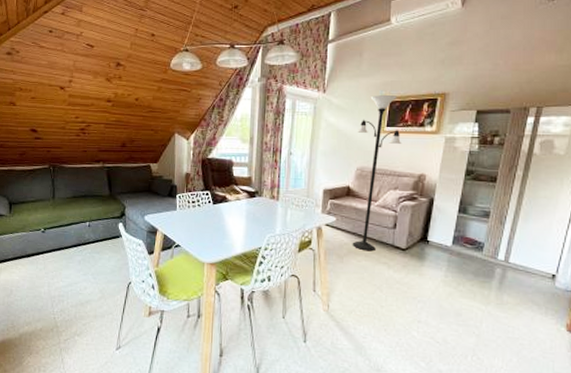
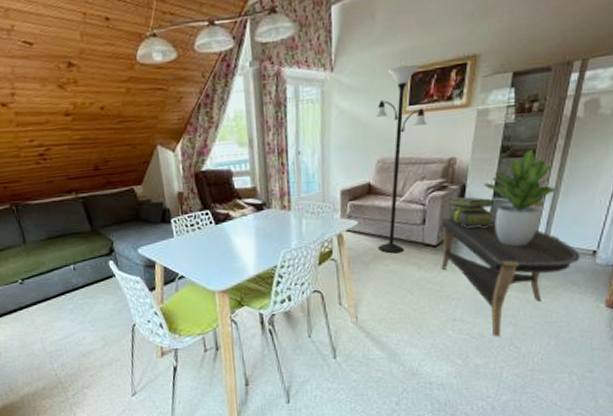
coffee table: none [409,224,540,345] -> present [440,216,581,337]
stack of books: none [417,209,459,239] -> present [448,196,495,227]
potted plant: none [450,176,519,261] -> present [484,150,560,247]

